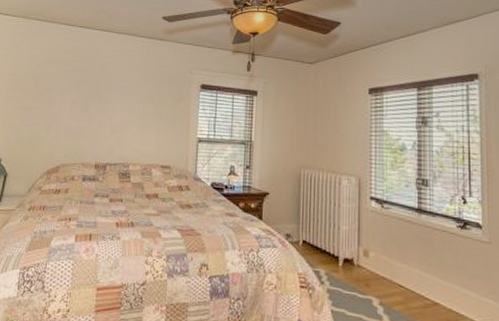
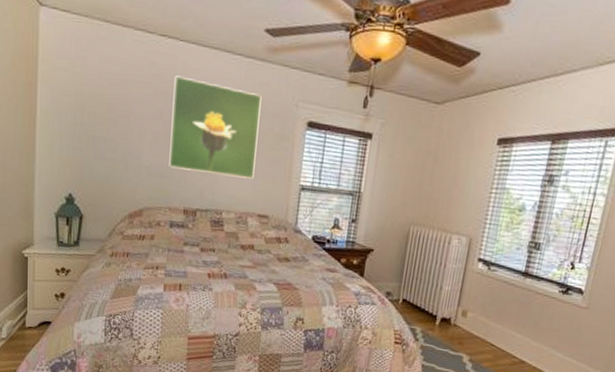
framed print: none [83,55,161,135] -> present [169,75,262,179]

